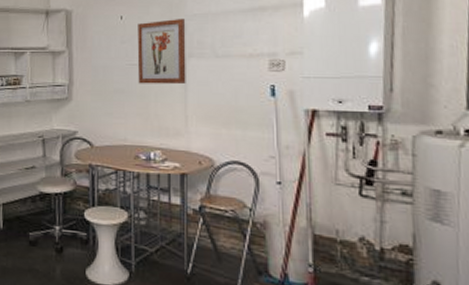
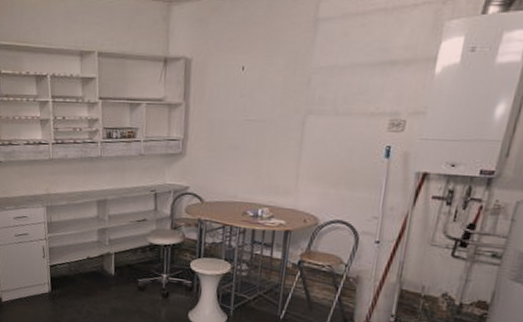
wall art: present [137,18,186,85] -> none [253,70,311,143]

